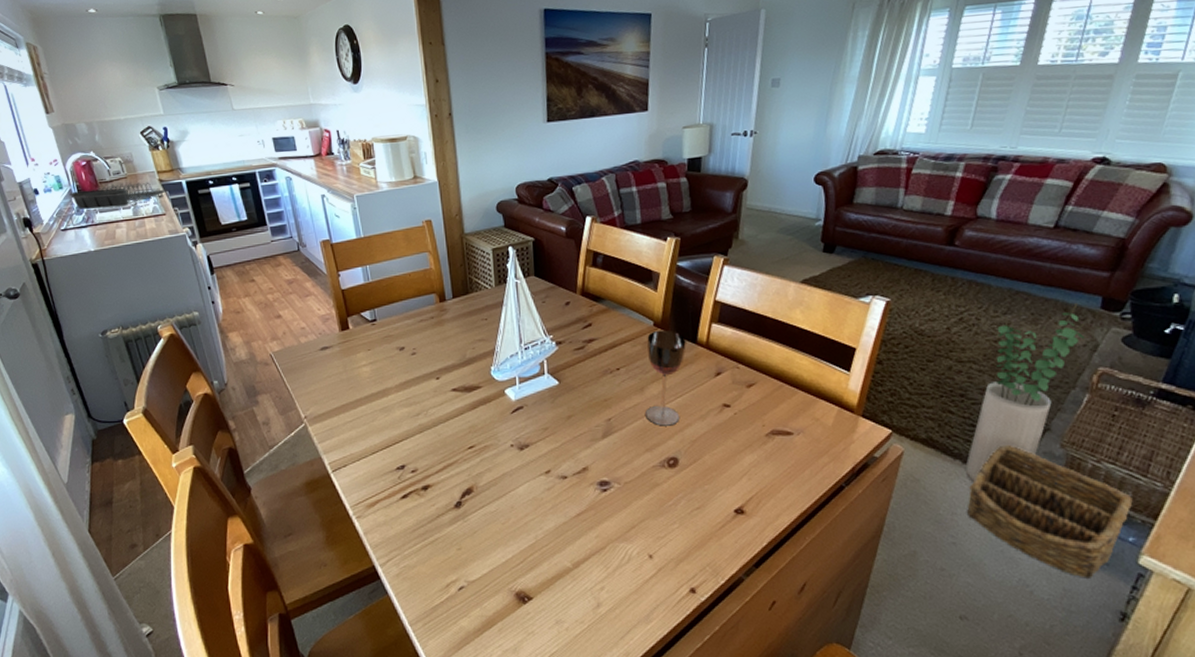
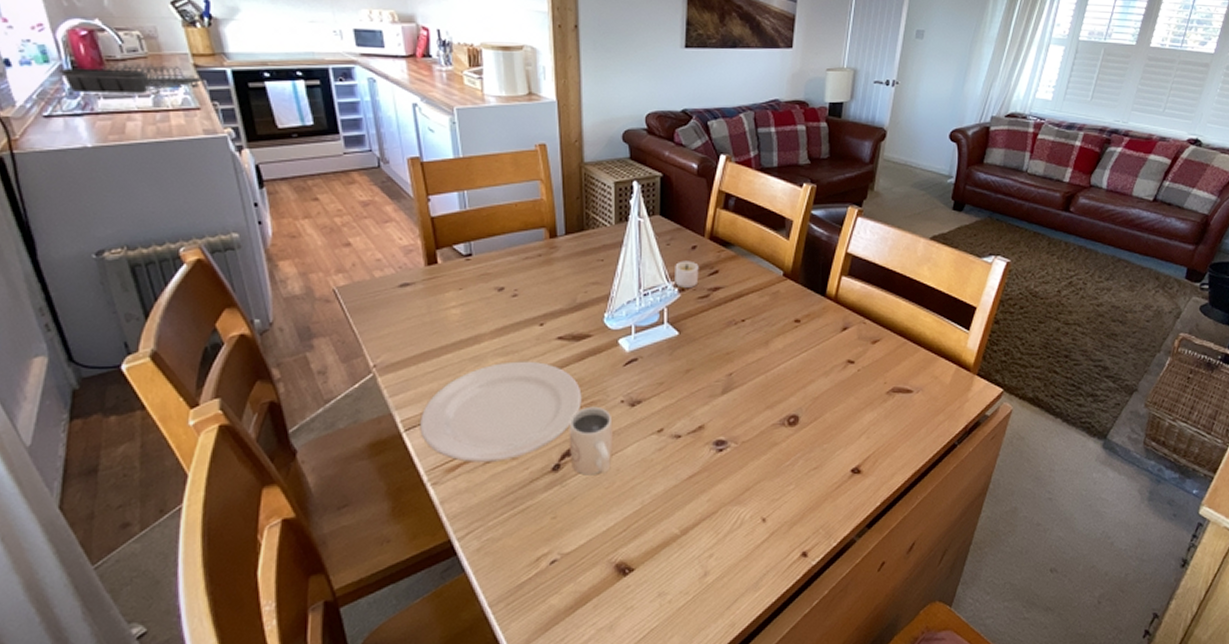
plate: none [344,410,477,499] -> present [420,361,582,463]
mug: none [466,450,506,512] -> present [569,406,613,476]
candle: none [551,316,574,341] -> present [675,260,699,288]
wineglass: present [645,329,686,426] -> none [769,280,815,382]
vase: present [965,303,1085,482] -> none [1065,273,1172,440]
basket: present [967,444,1133,578] -> none [1063,404,1198,529]

